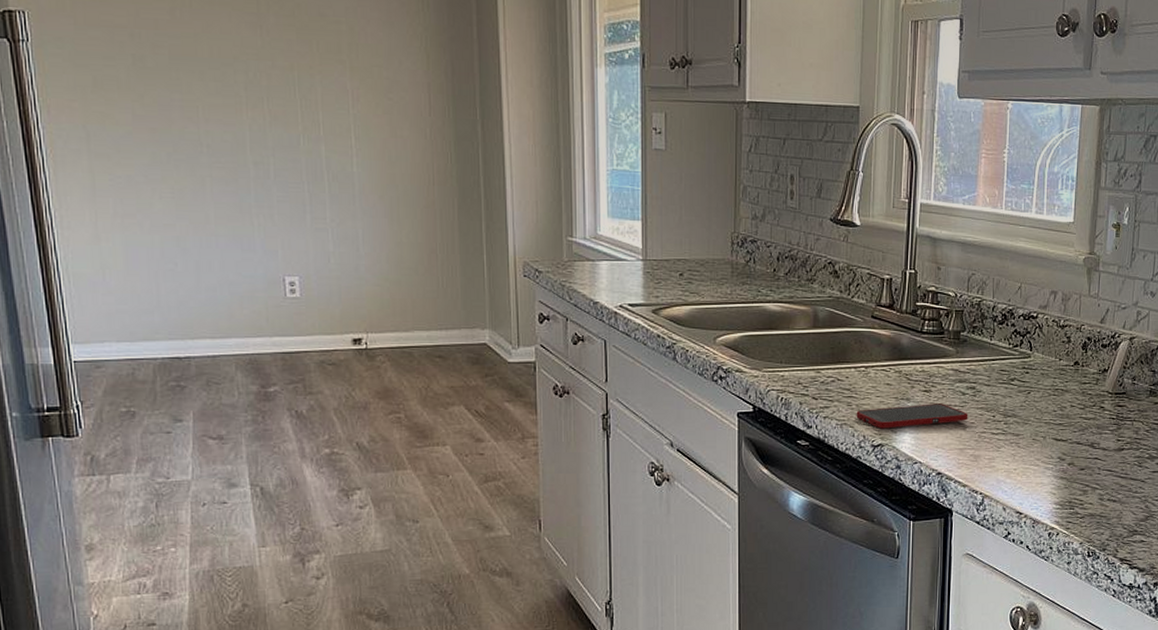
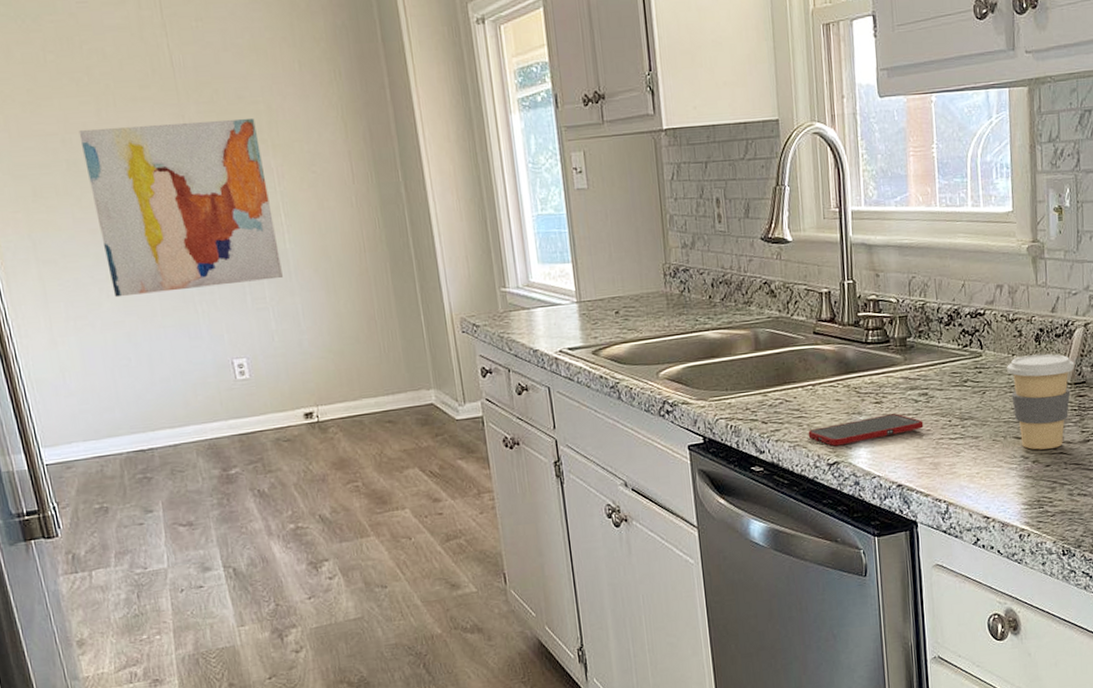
wall art: none [149,25,346,201] -> present [78,117,283,298]
coffee cup: none [1053,362,1117,453] -> present [1007,354,1075,450]

